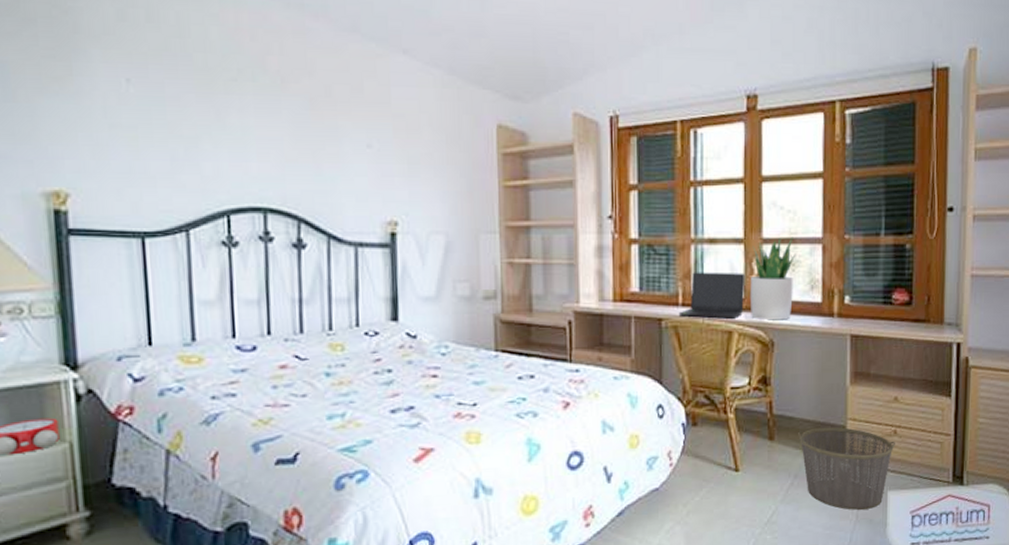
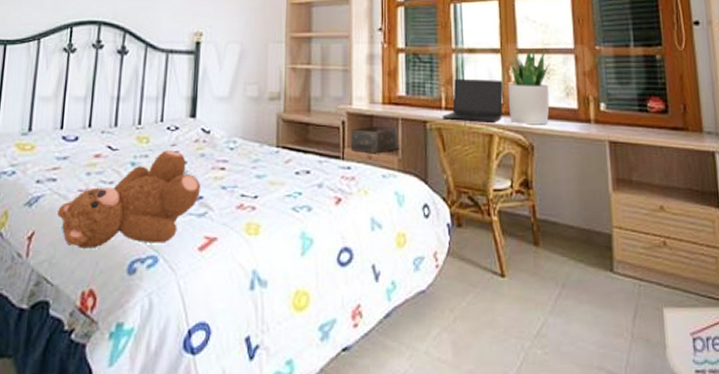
teddy bear: none [241,358,412,467] -> present [56,150,202,248]
decorative box: none [578,324,634,355] -> present [350,125,401,154]
basket: present [798,427,895,510] -> none [563,234,666,327]

